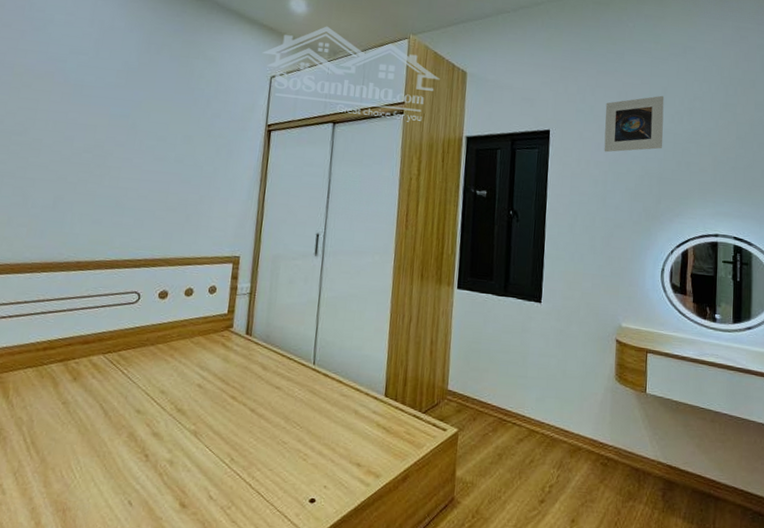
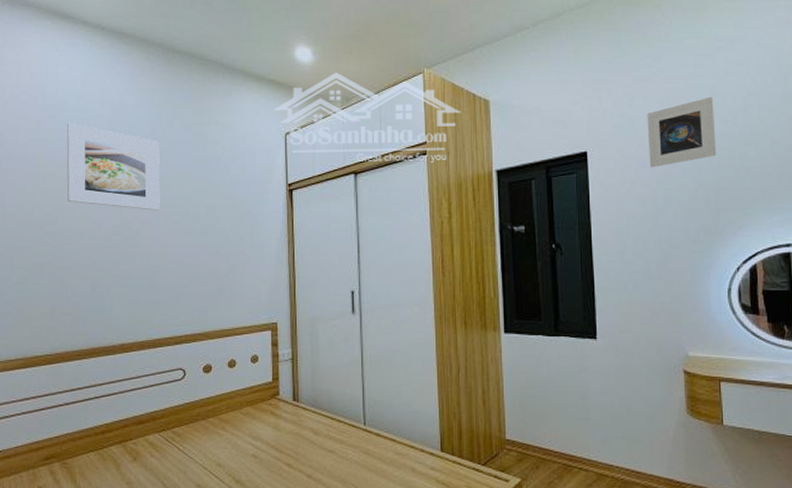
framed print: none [41,37,144,134] -> present [67,122,160,211]

